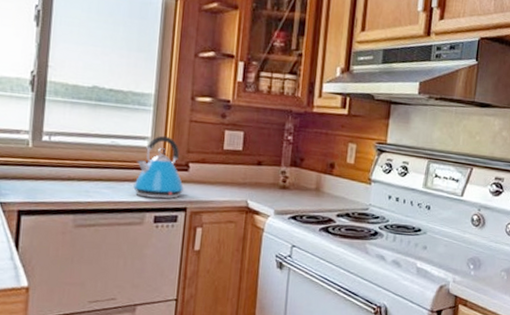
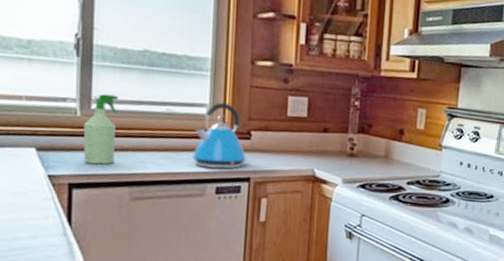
spray bottle: none [33,126,67,193] -> present [83,94,118,165]

